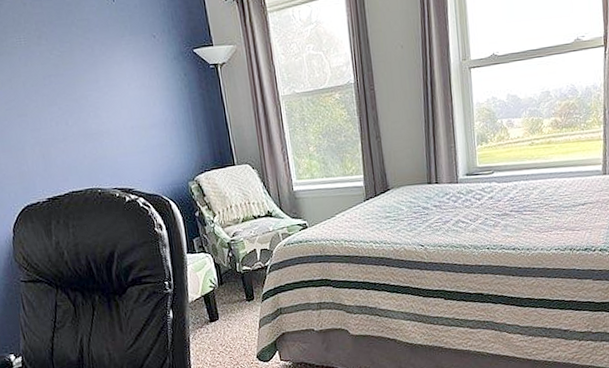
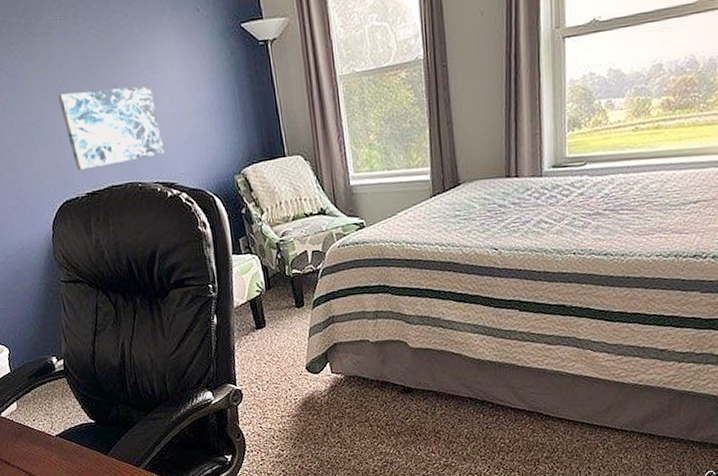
wall art: none [20,101,123,177] -> present [57,85,165,171]

